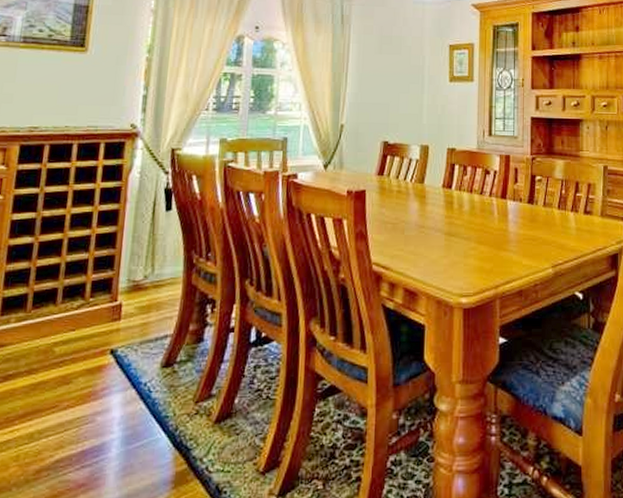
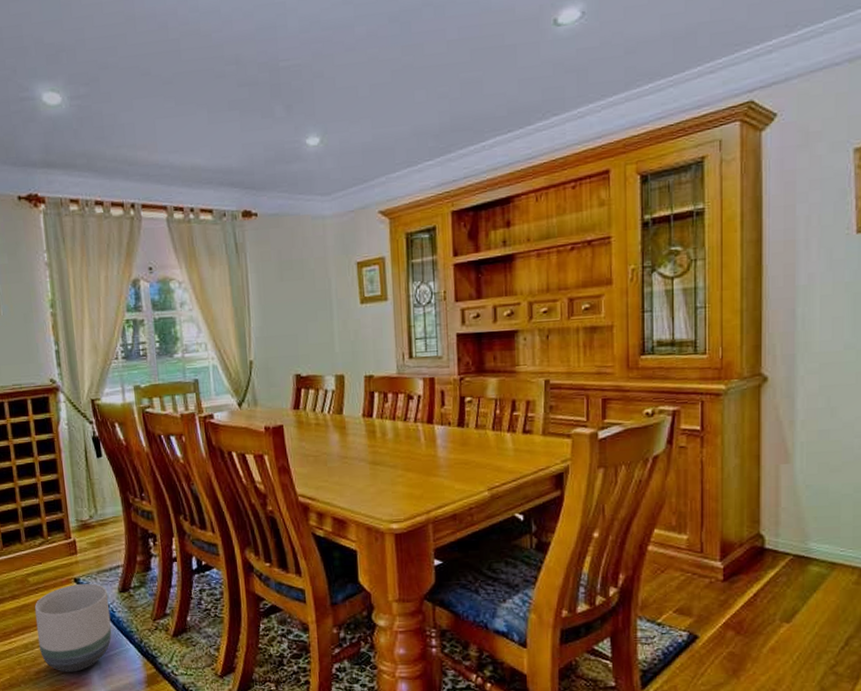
planter: none [47,355,148,470] -> present [34,583,112,672]

